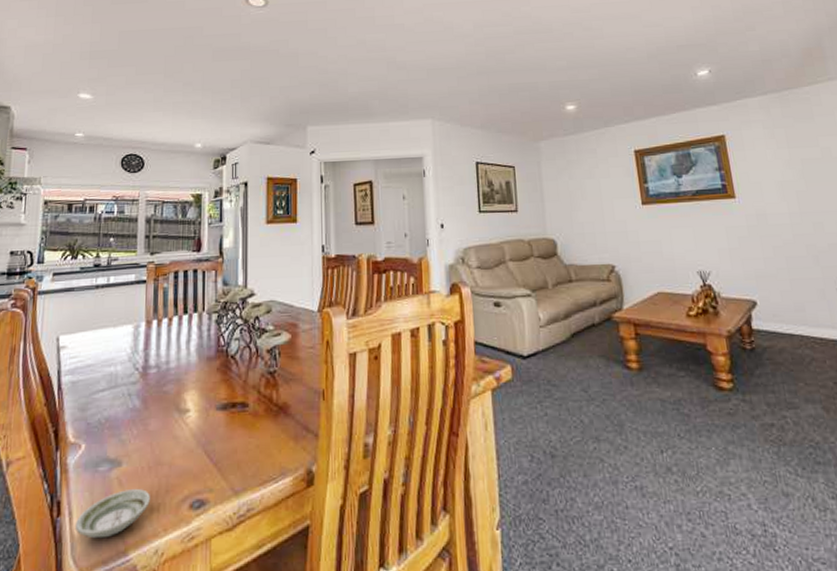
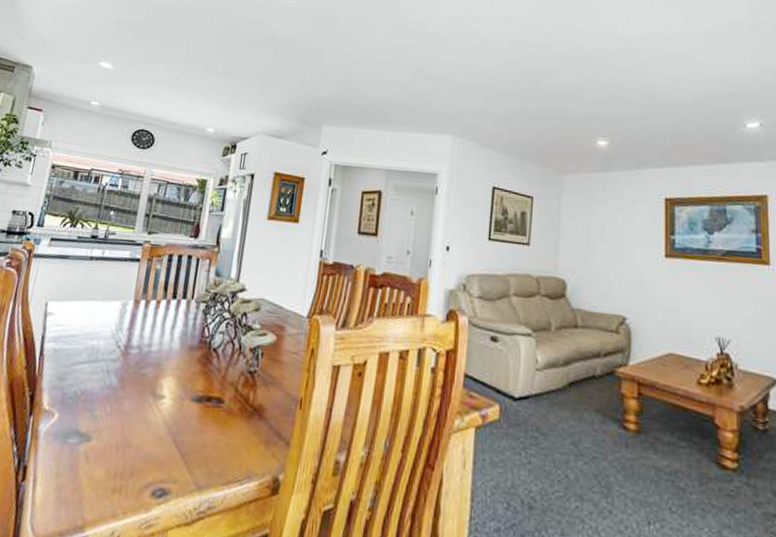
saucer: present [74,489,151,539] -> none [37,465,115,511]

